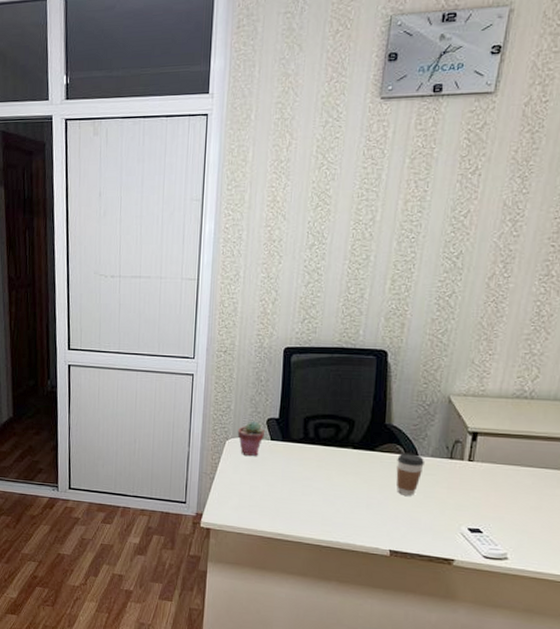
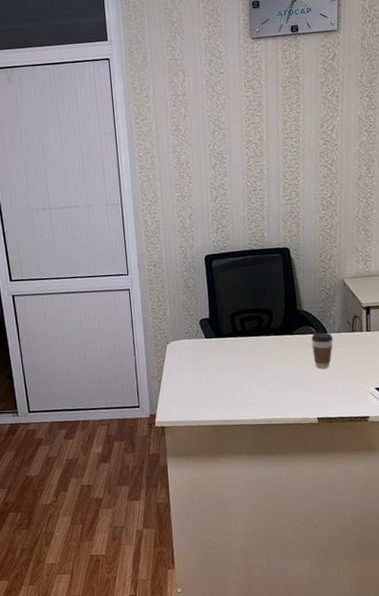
potted succulent: present [237,421,266,457] -> none [175,323,200,356]

